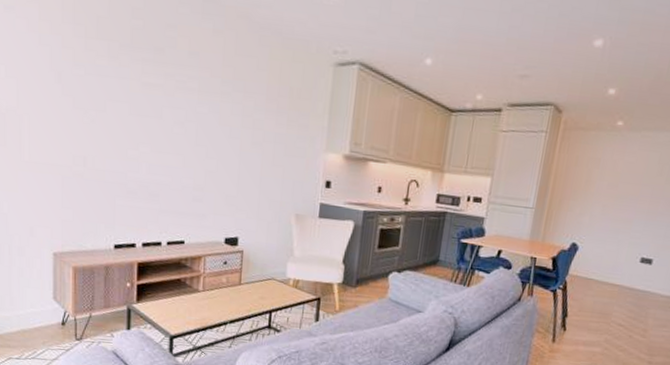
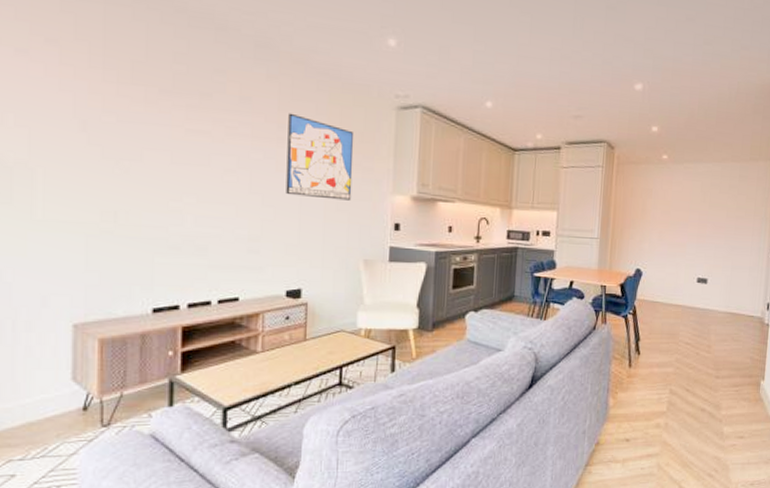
wall art: none [227,68,291,157] -> present [286,113,353,201]

